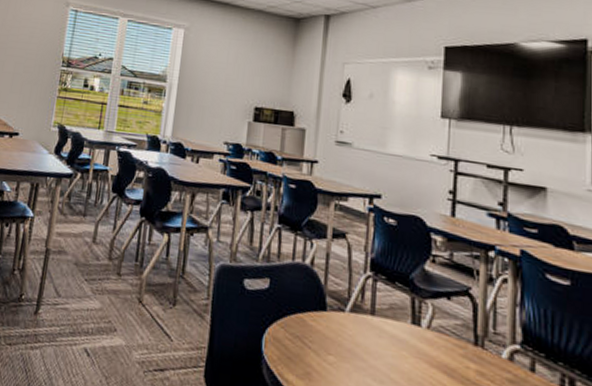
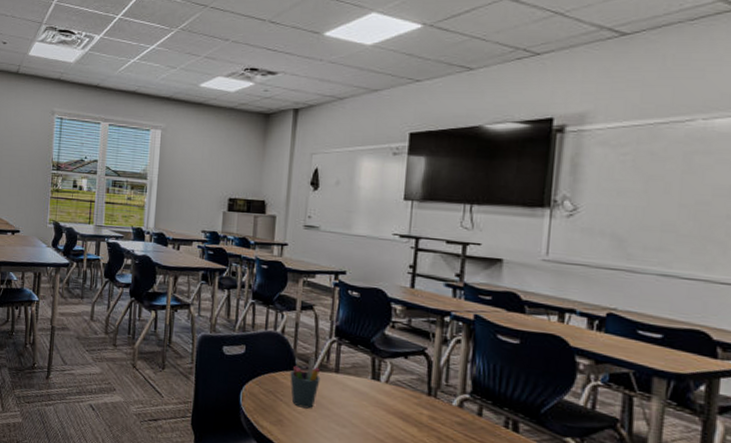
pen holder: none [319,294,354,359] -> present [290,356,321,409]

